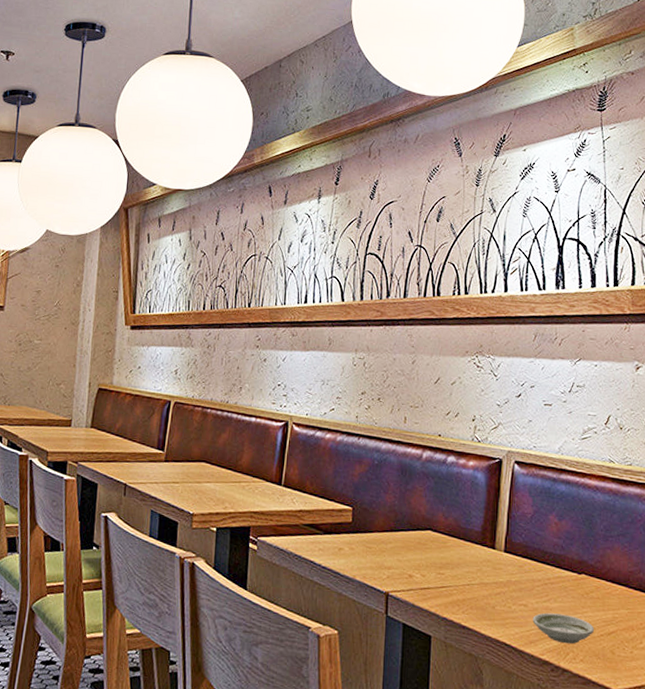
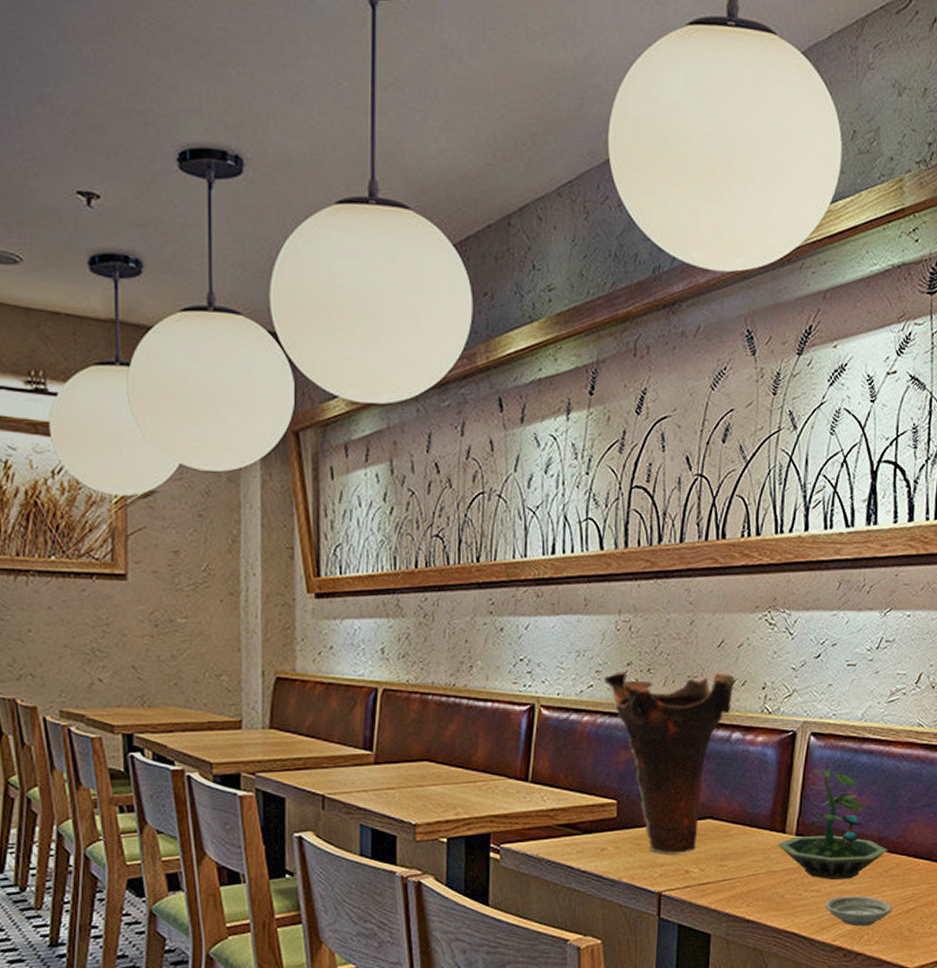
vase: none [342,399,450,560] -> present [602,671,735,854]
terrarium: none [489,494,588,598] -> present [778,769,888,879]

